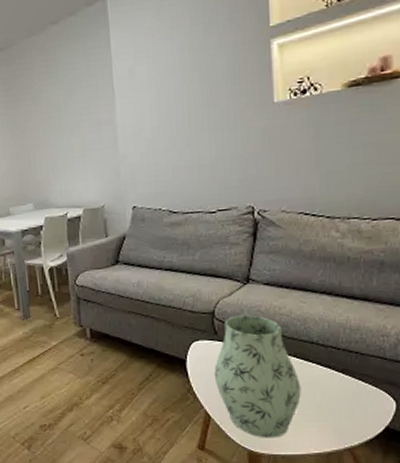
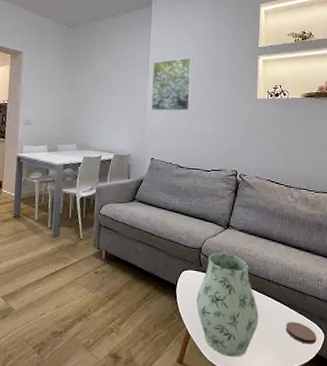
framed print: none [118,60,178,145] -> present [151,57,193,112]
coaster: none [340,390,386,416] -> present [286,321,317,344]

